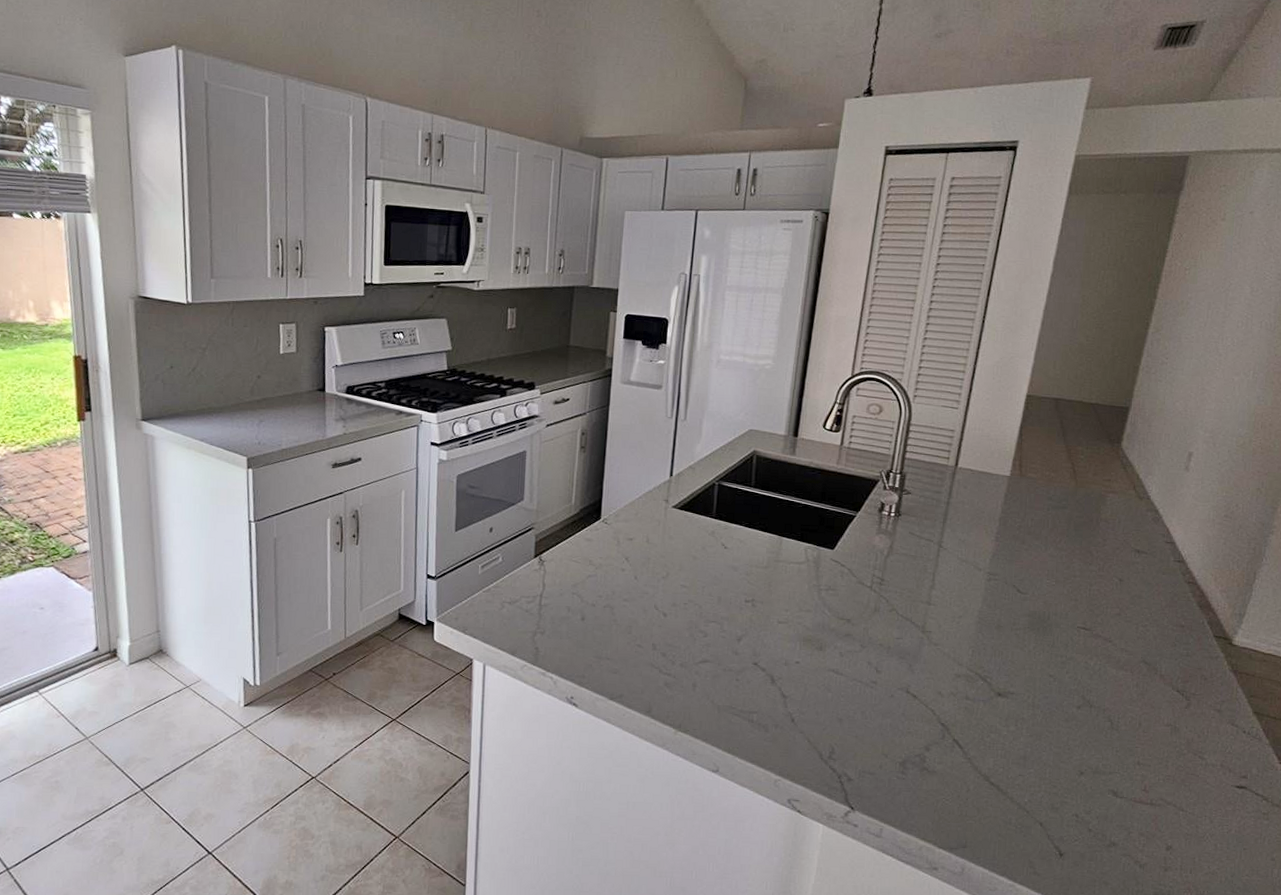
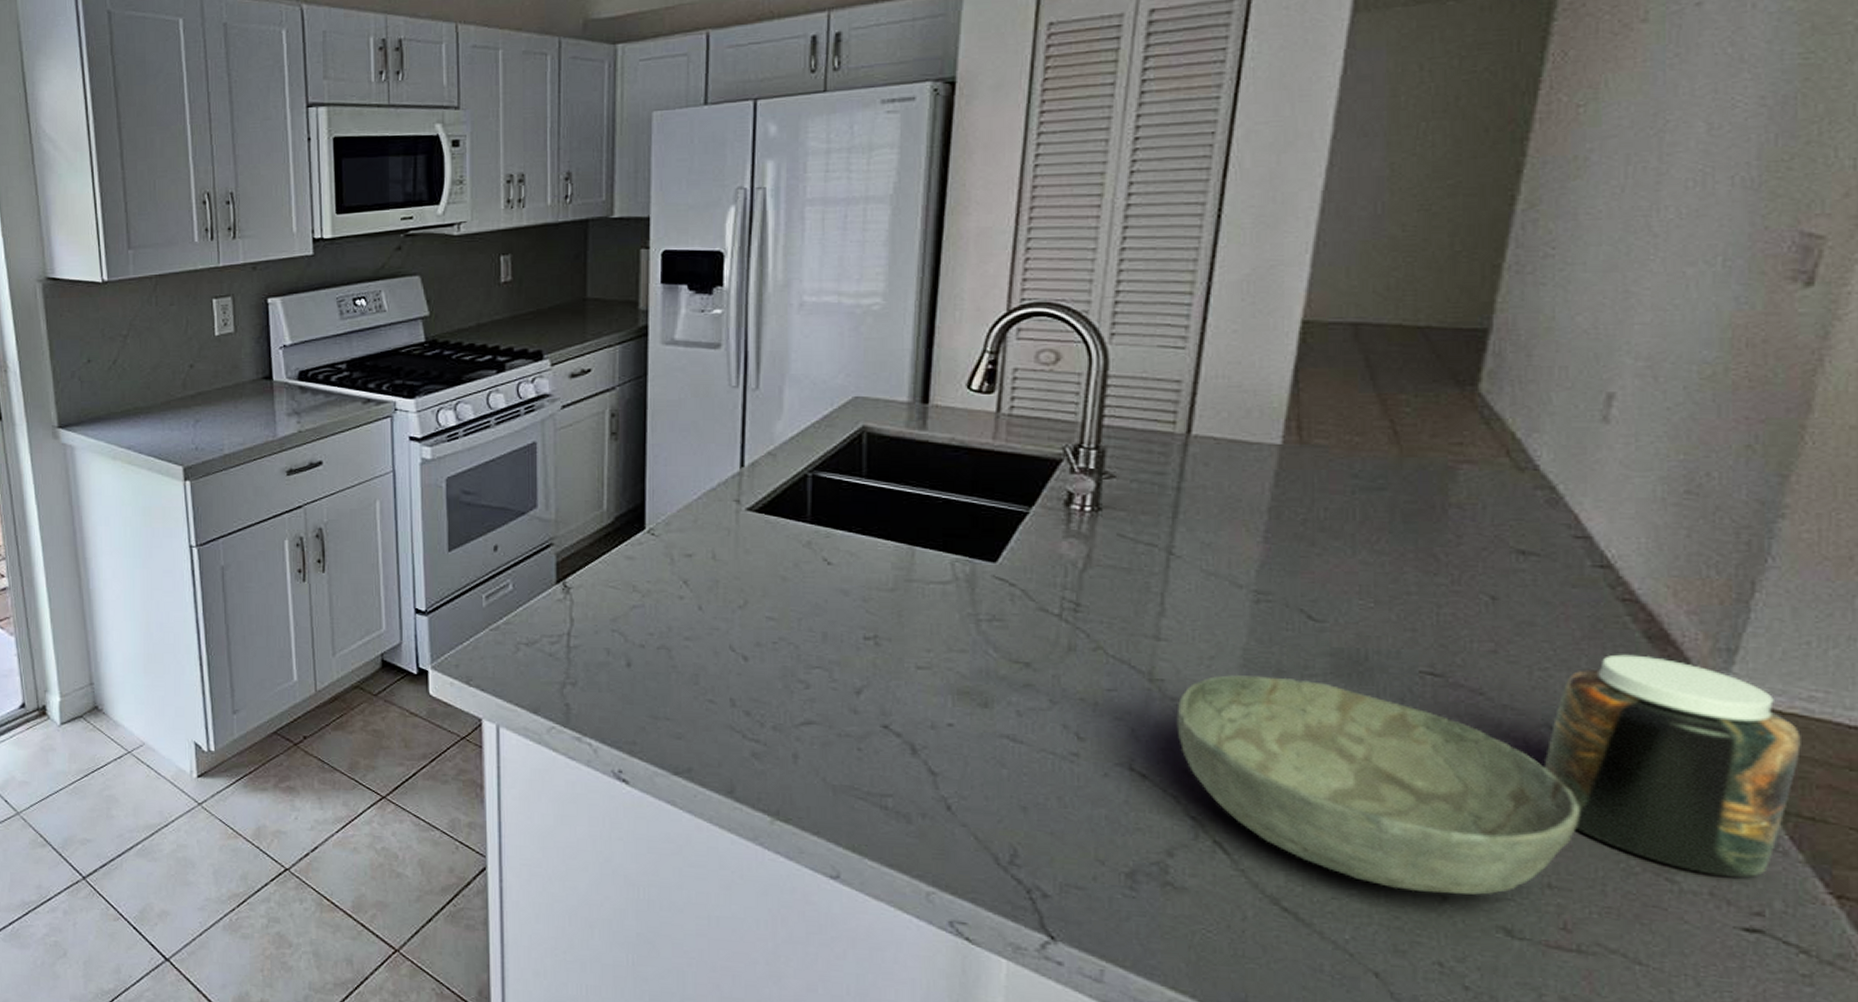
bowl: none [936,628,1158,771] -> present [1176,675,1580,896]
jar: none [1140,616,1272,755] -> present [1543,654,1801,878]

